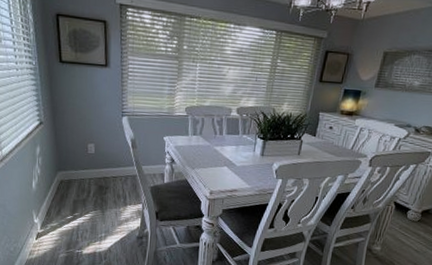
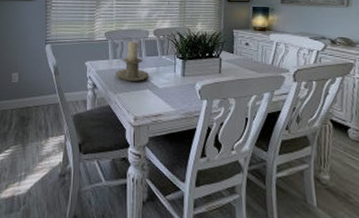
candle holder: none [194,118,229,159] -> present [116,41,150,81]

